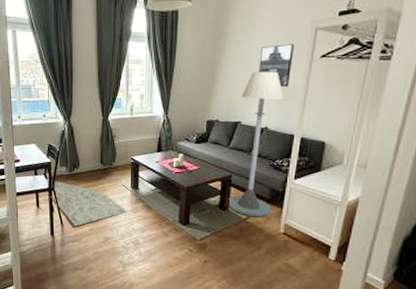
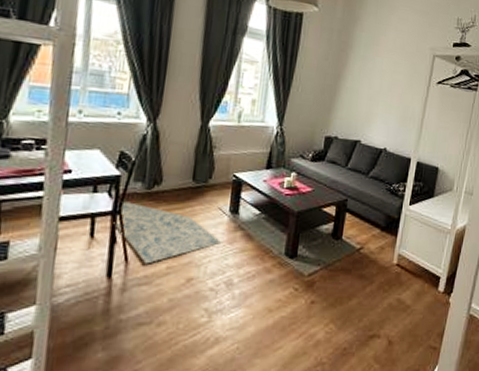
floor lamp: present [226,71,284,218] -> none [340,89,403,247]
wall art: present [259,44,294,88] -> none [380,65,414,110]

